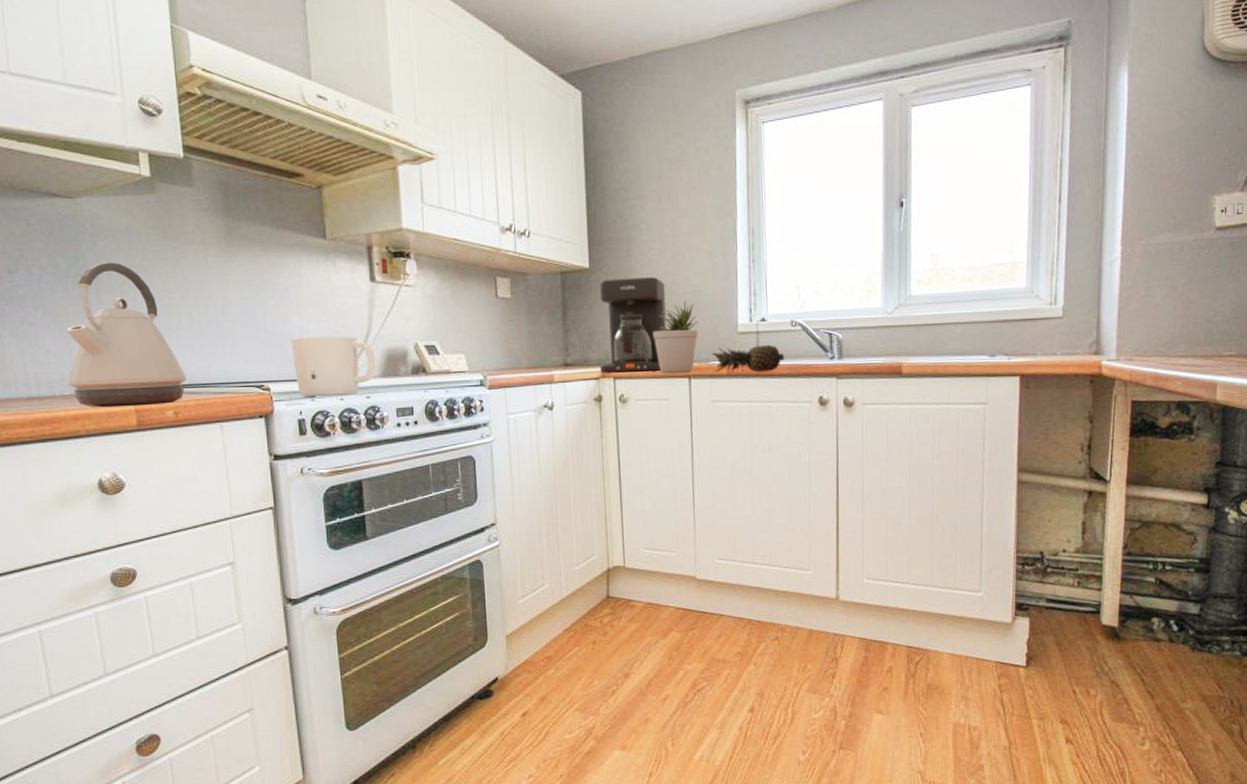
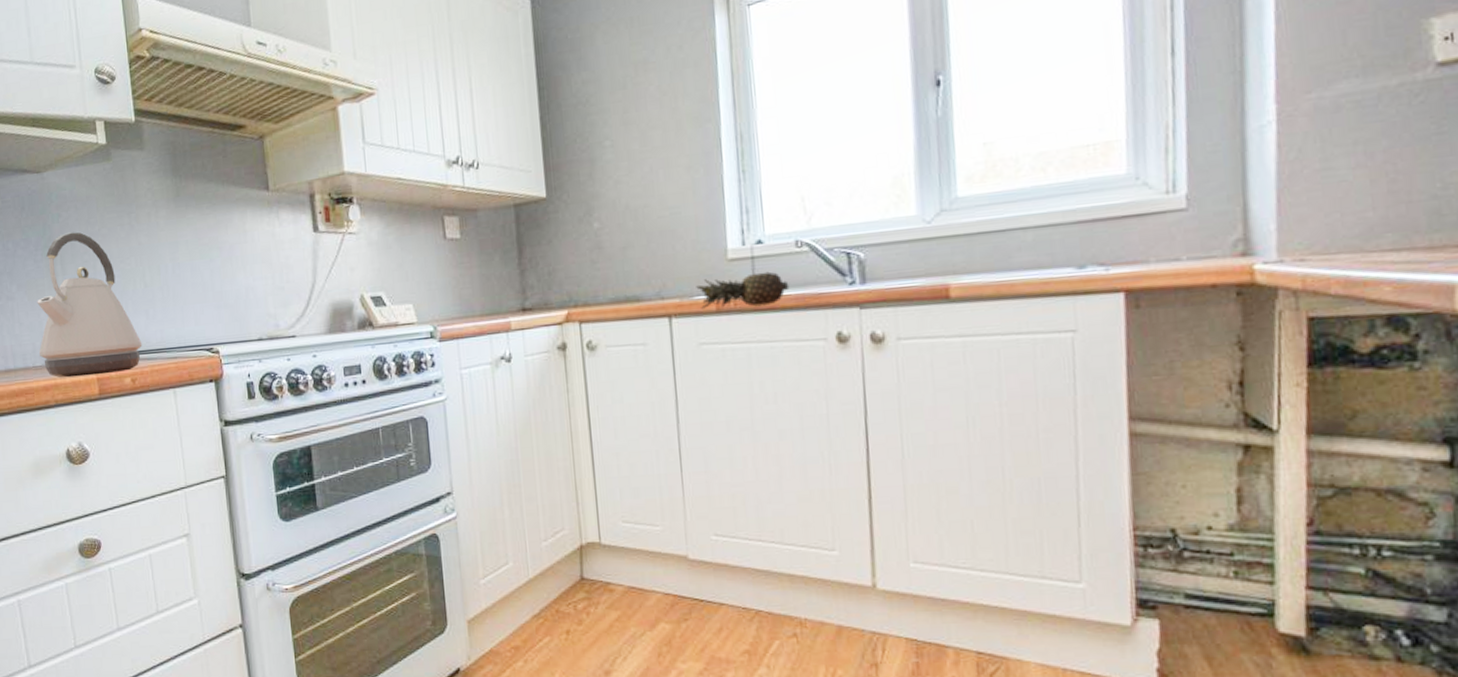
mug: present [290,336,375,398] -> none [237,292,321,359]
coffee maker: present [600,277,667,374] -> none [559,201,641,318]
potted plant: present [652,300,699,374] -> none [623,226,679,315]

